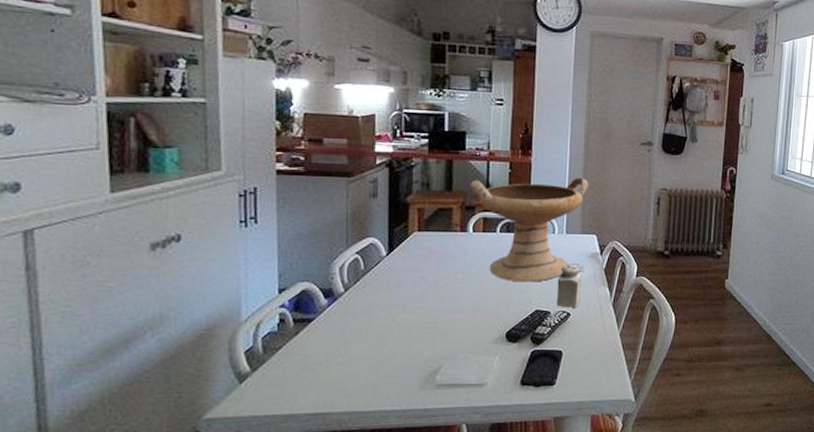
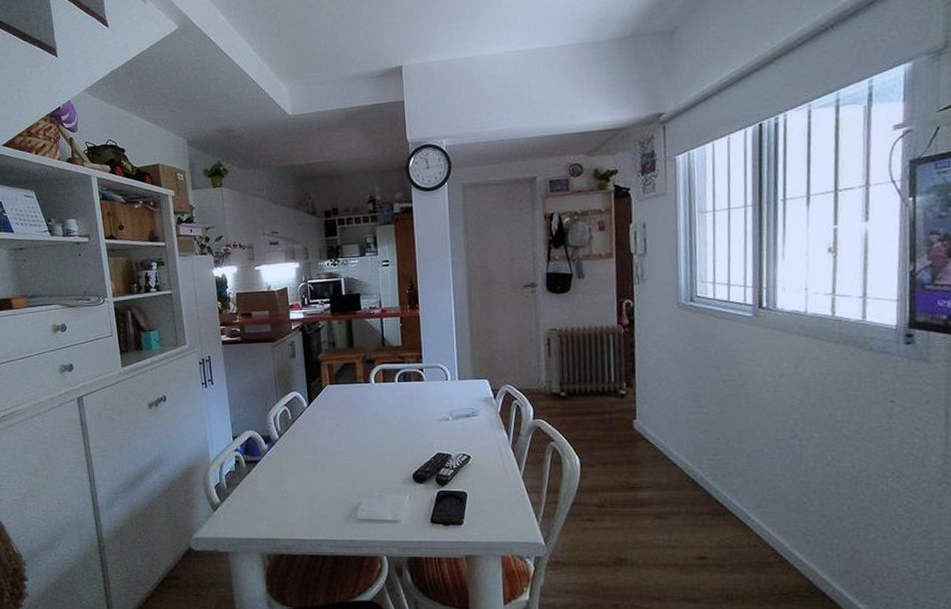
decorative bowl: present [470,177,589,282] -> none [368,325,476,427]
salt shaker: present [556,265,582,308] -> none [455,409,479,451]

